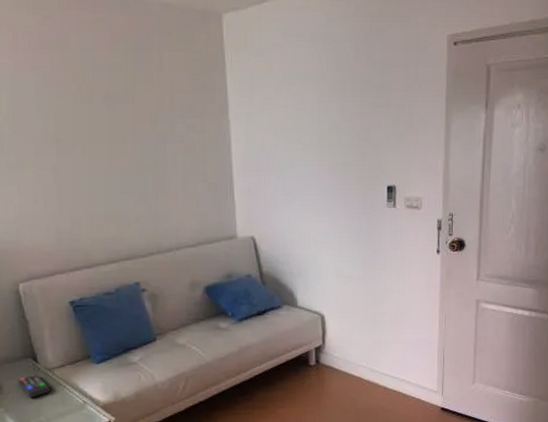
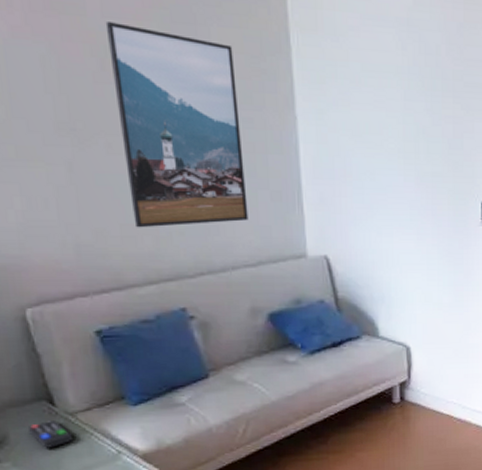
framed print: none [84,55,190,217] -> present [105,22,249,228]

